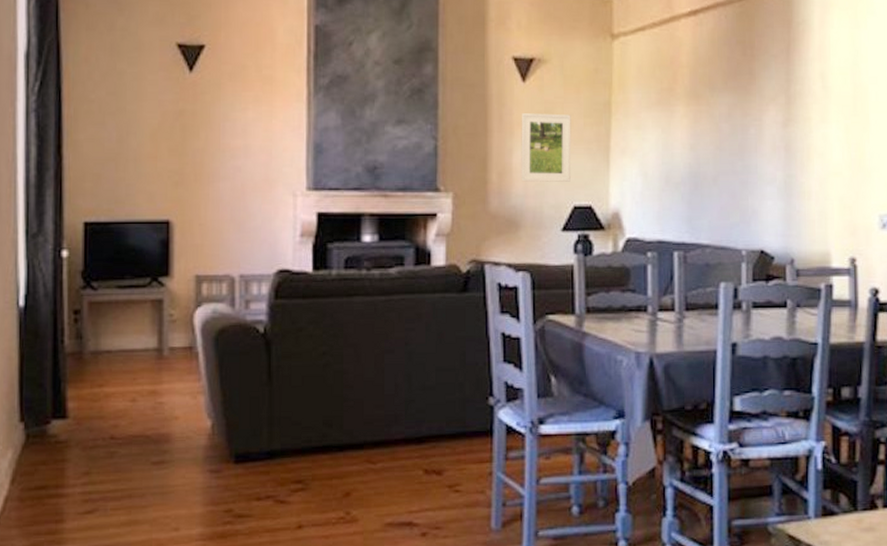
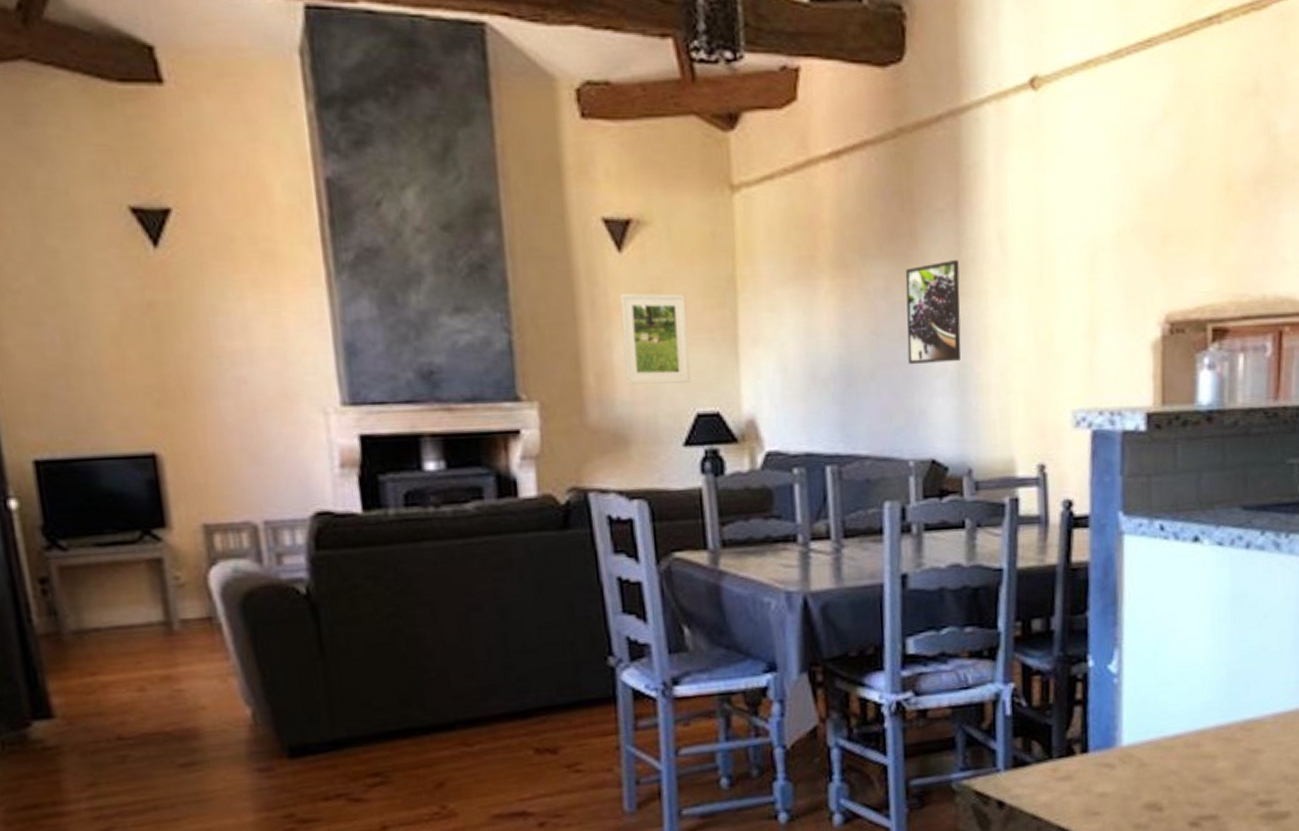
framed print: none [744,94,789,174] -> present [905,260,961,365]

